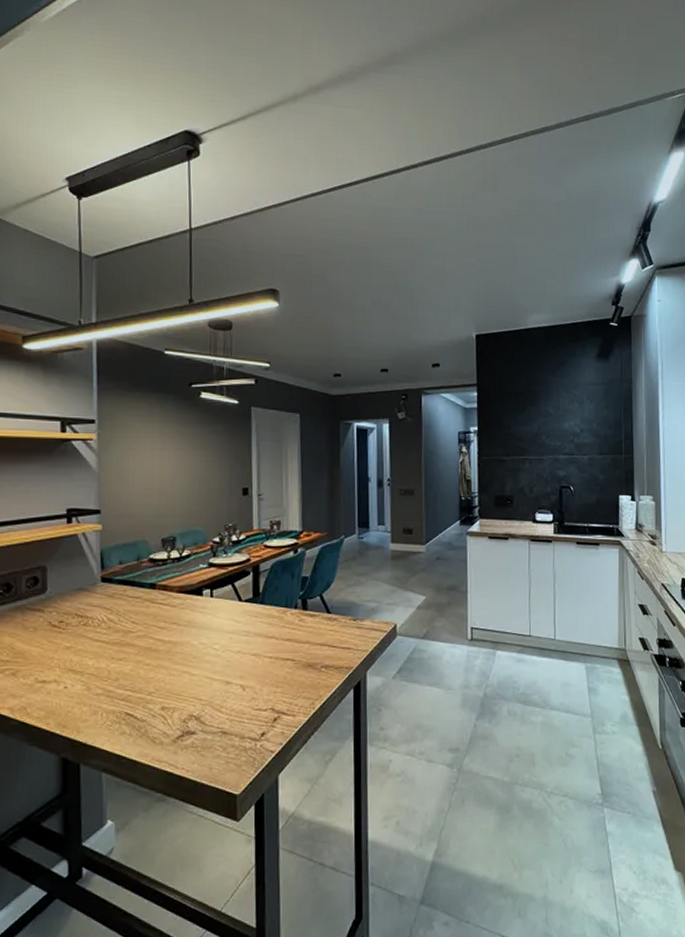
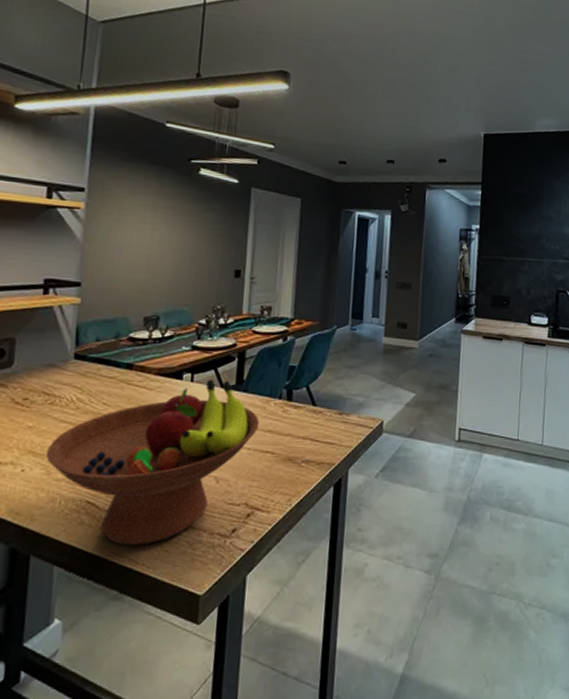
fruit bowl: none [85,593,278,752] -> present [46,378,260,546]

